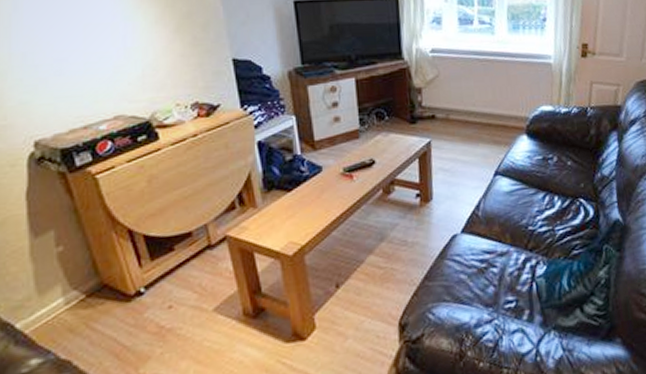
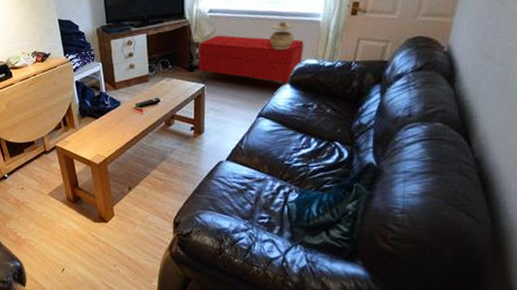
bench: none [420,79,538,137] -> present [198,35,304,86]
ceramic pot: none [501,63,528,96] -> present [270,21,295,50]

